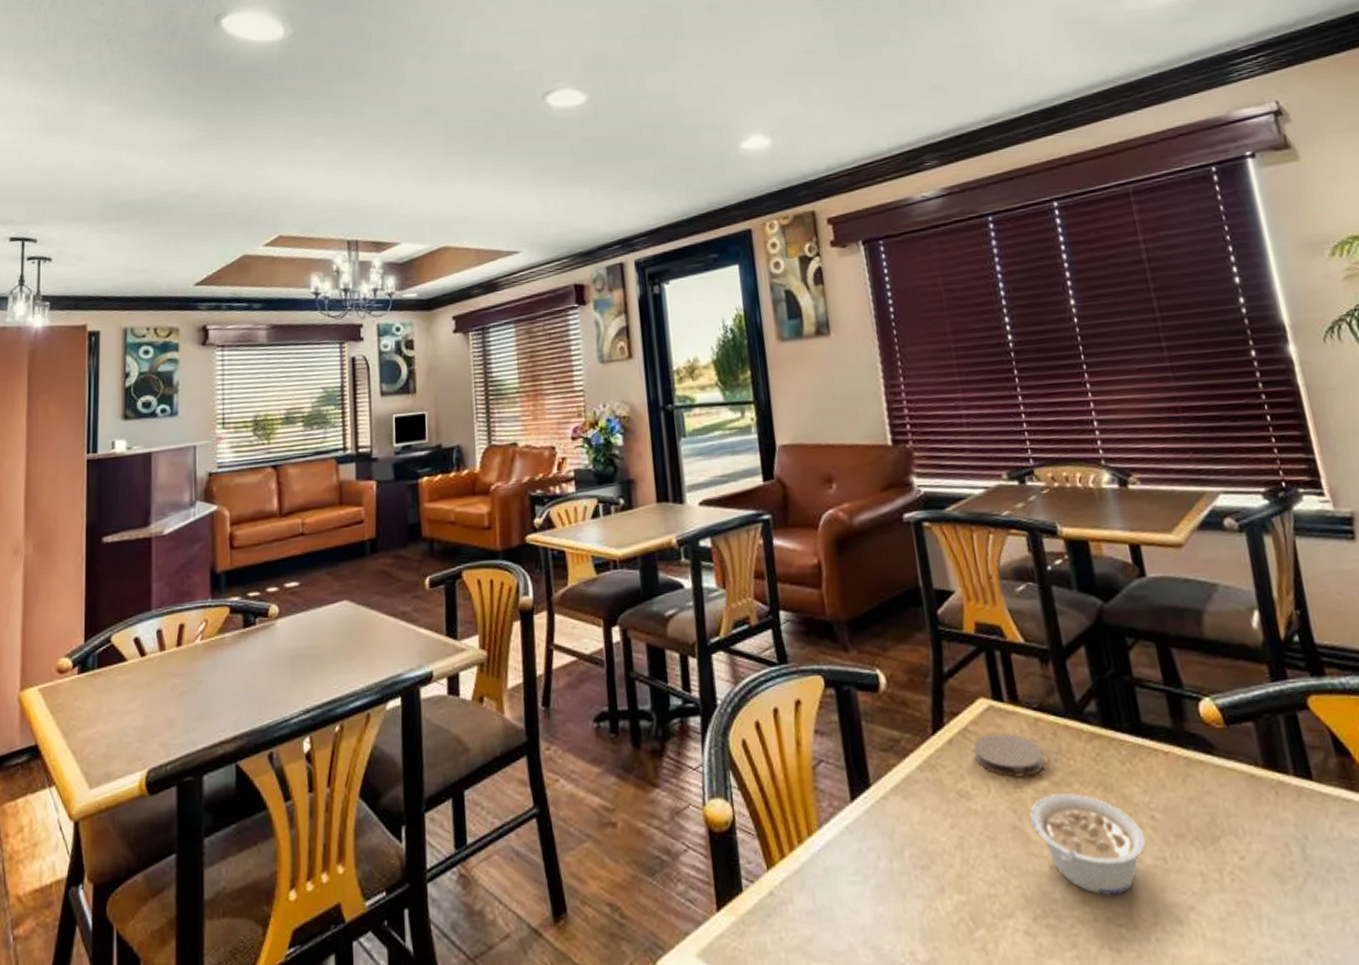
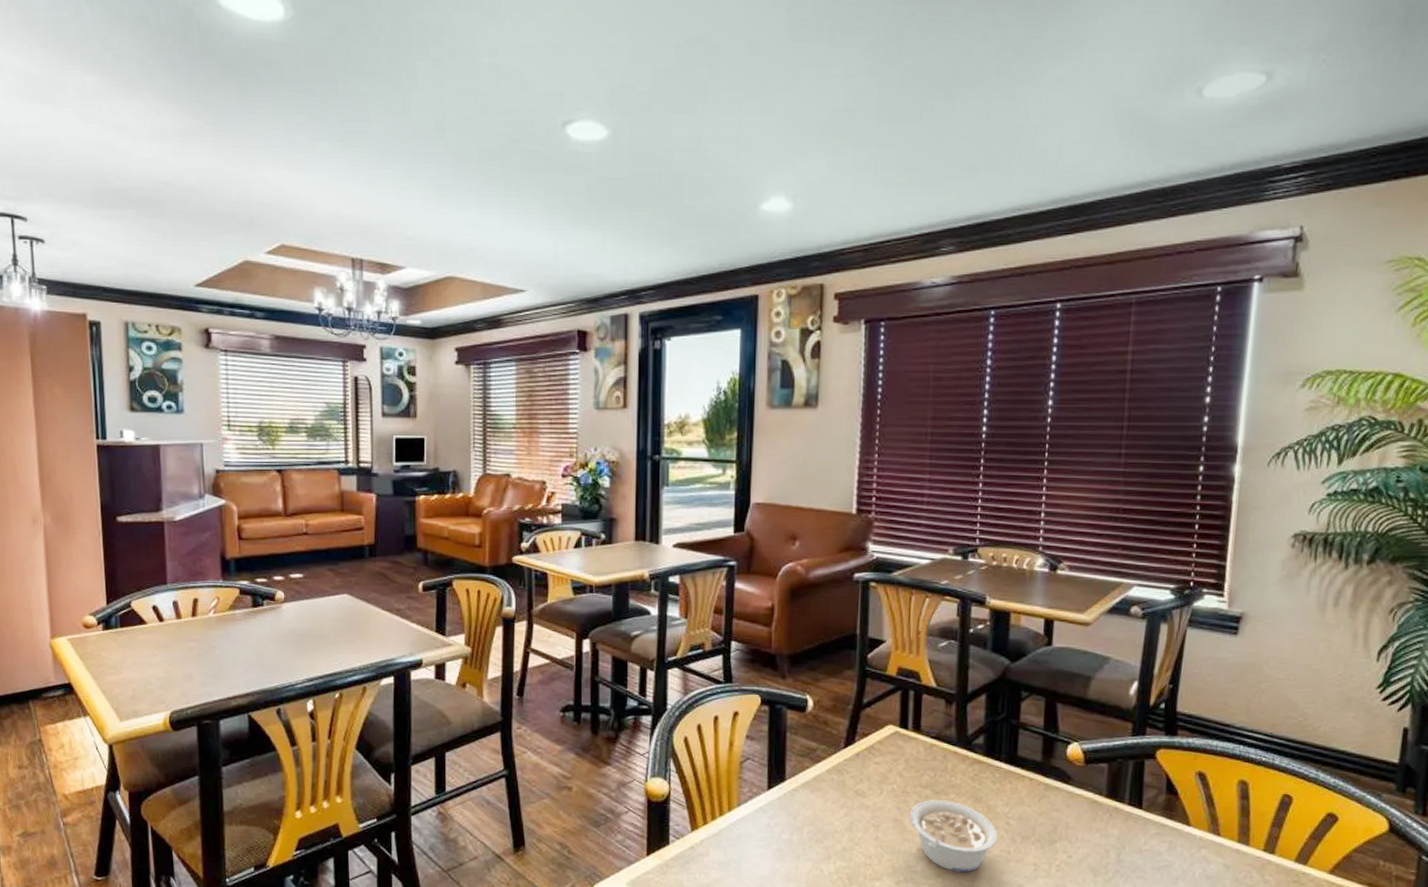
coaster: present [973,732,1045,778] -> none [875,752,932,786]

